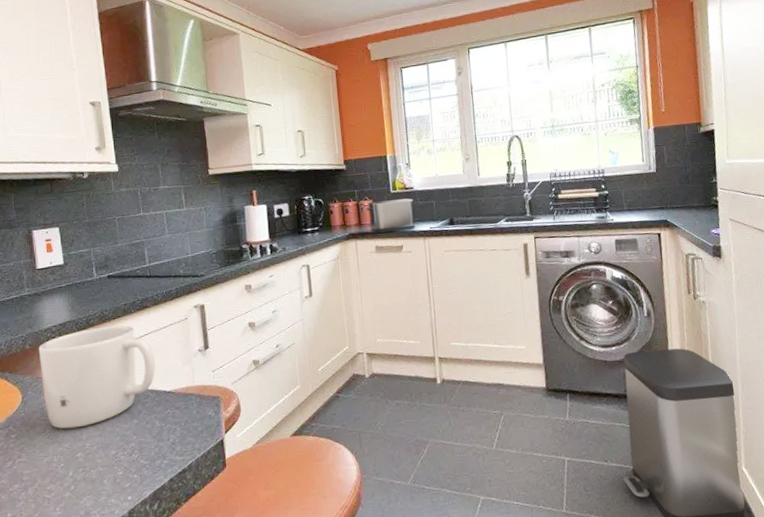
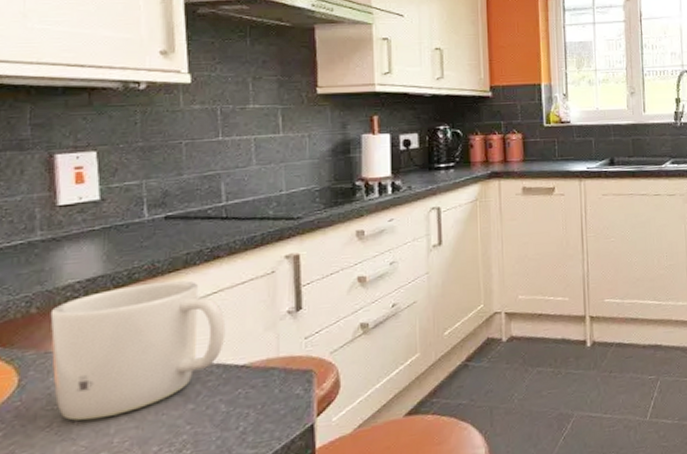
toaster: present [366,198,416,234] -> none [513,134,571,173]

